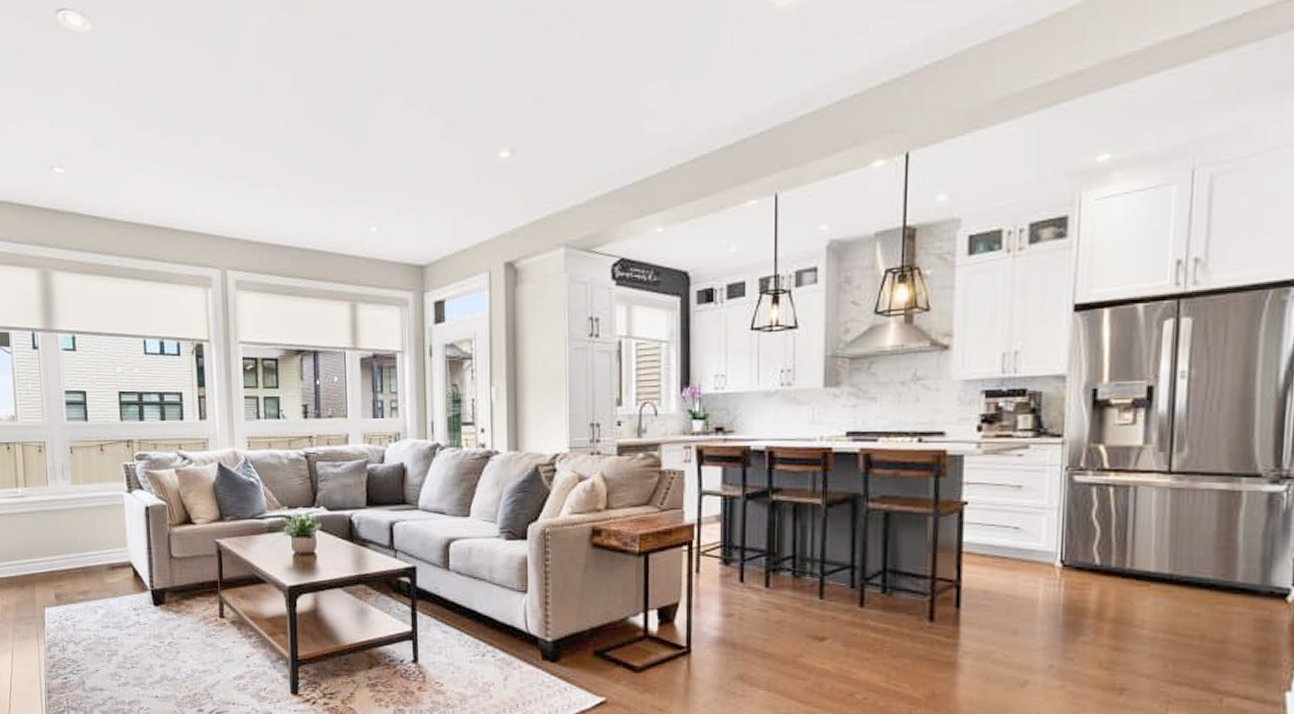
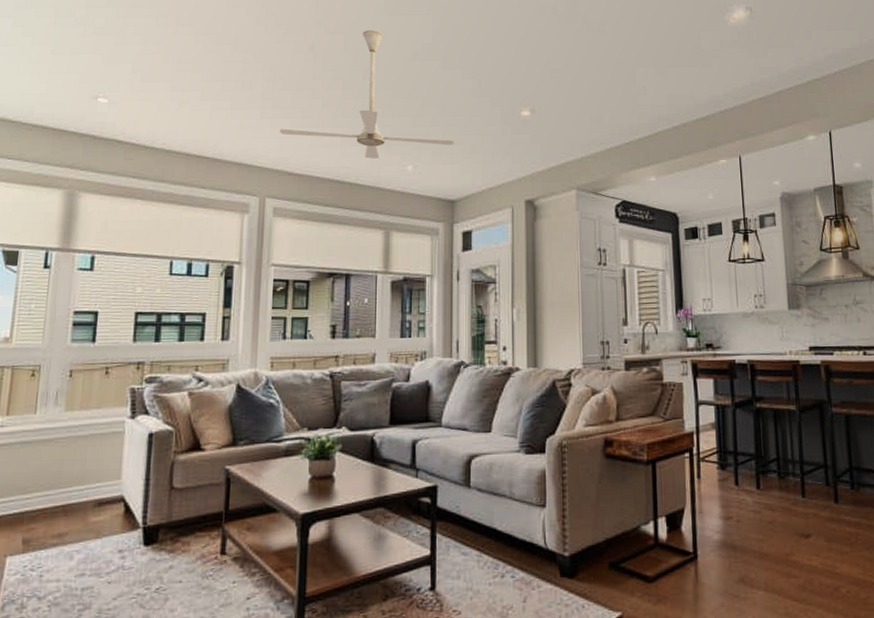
ceiling fan: none [233,61,422,221] -> present [279,29,454,159]

